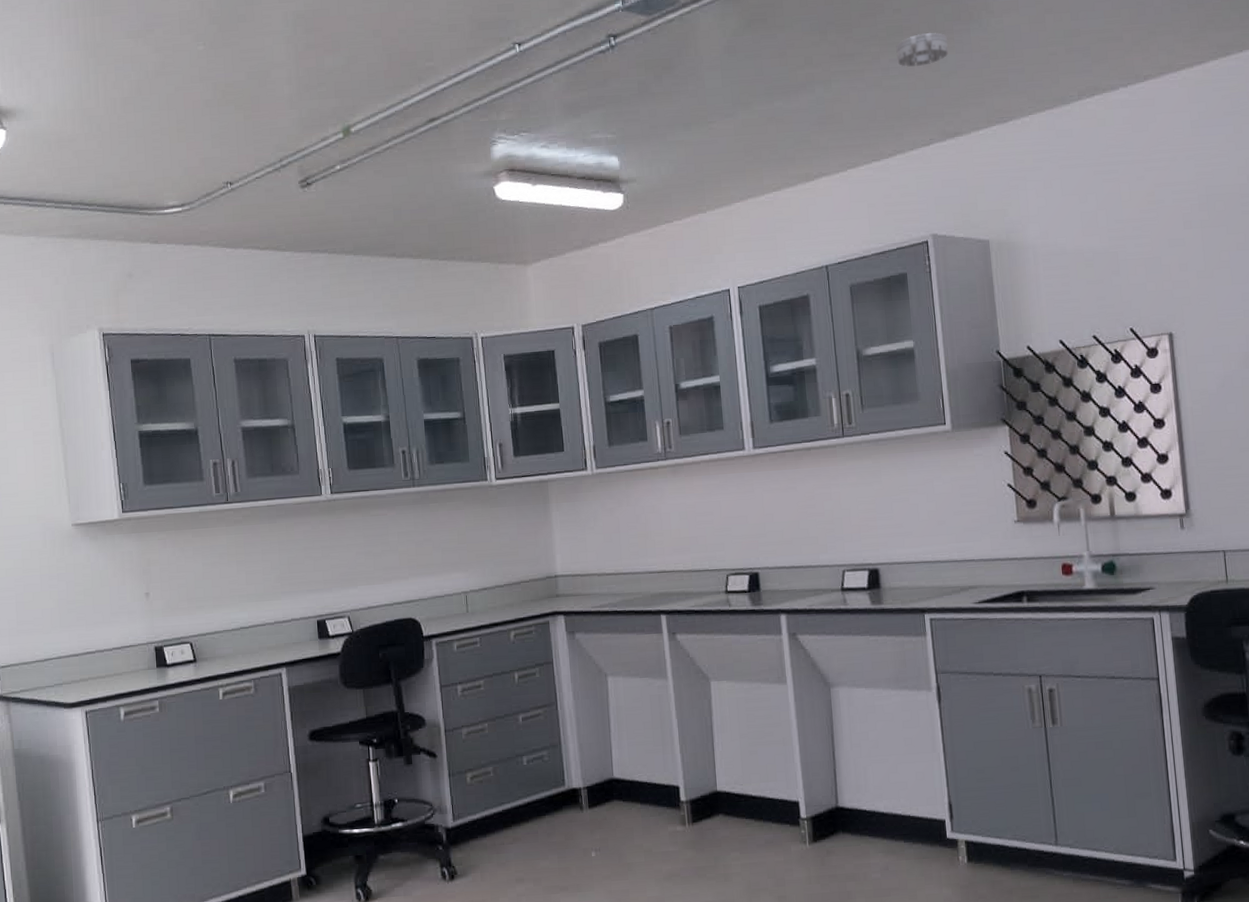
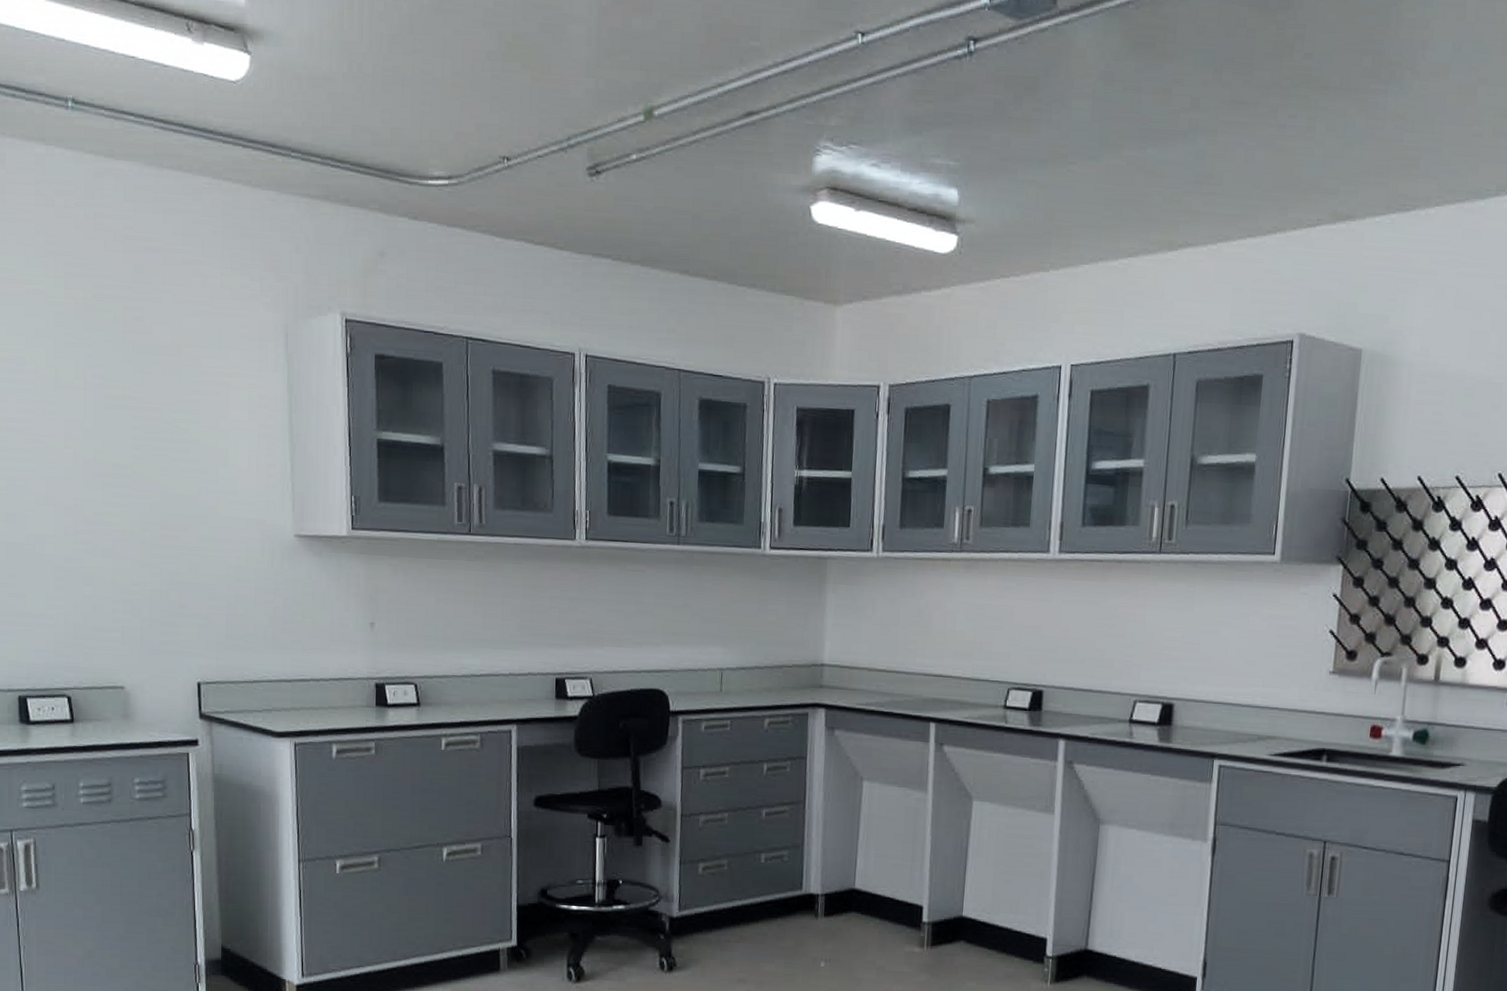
smoke detector: present [896,32,948,67] -> none [1297,87,1361,129]

